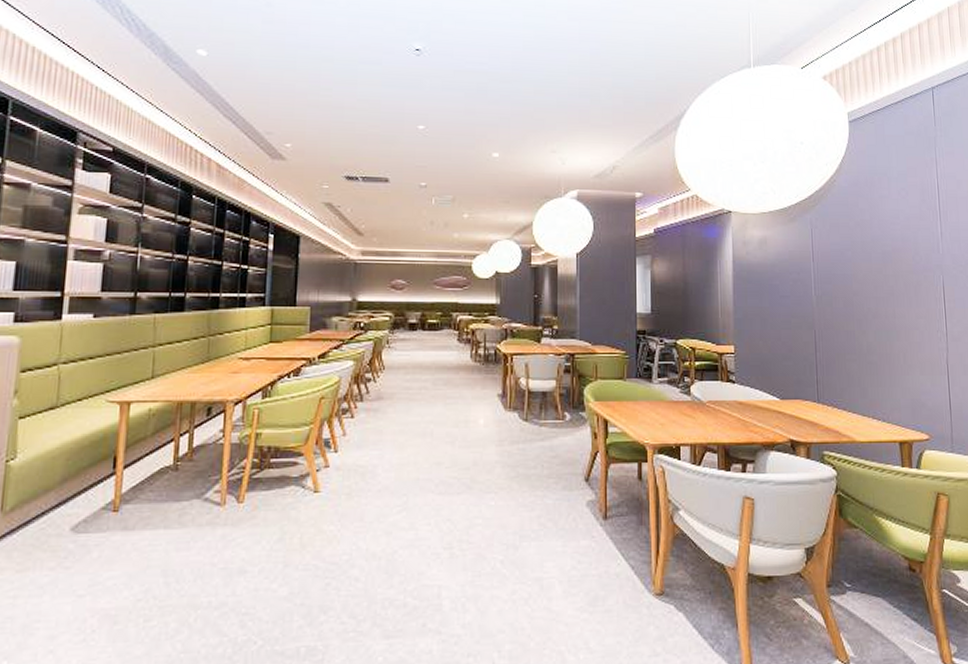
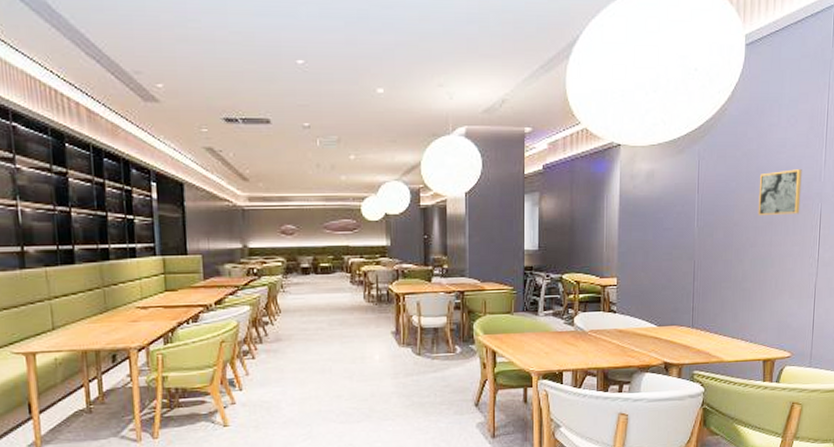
wall art: none [875,241,921,287] -> present [758,169,802,216]

